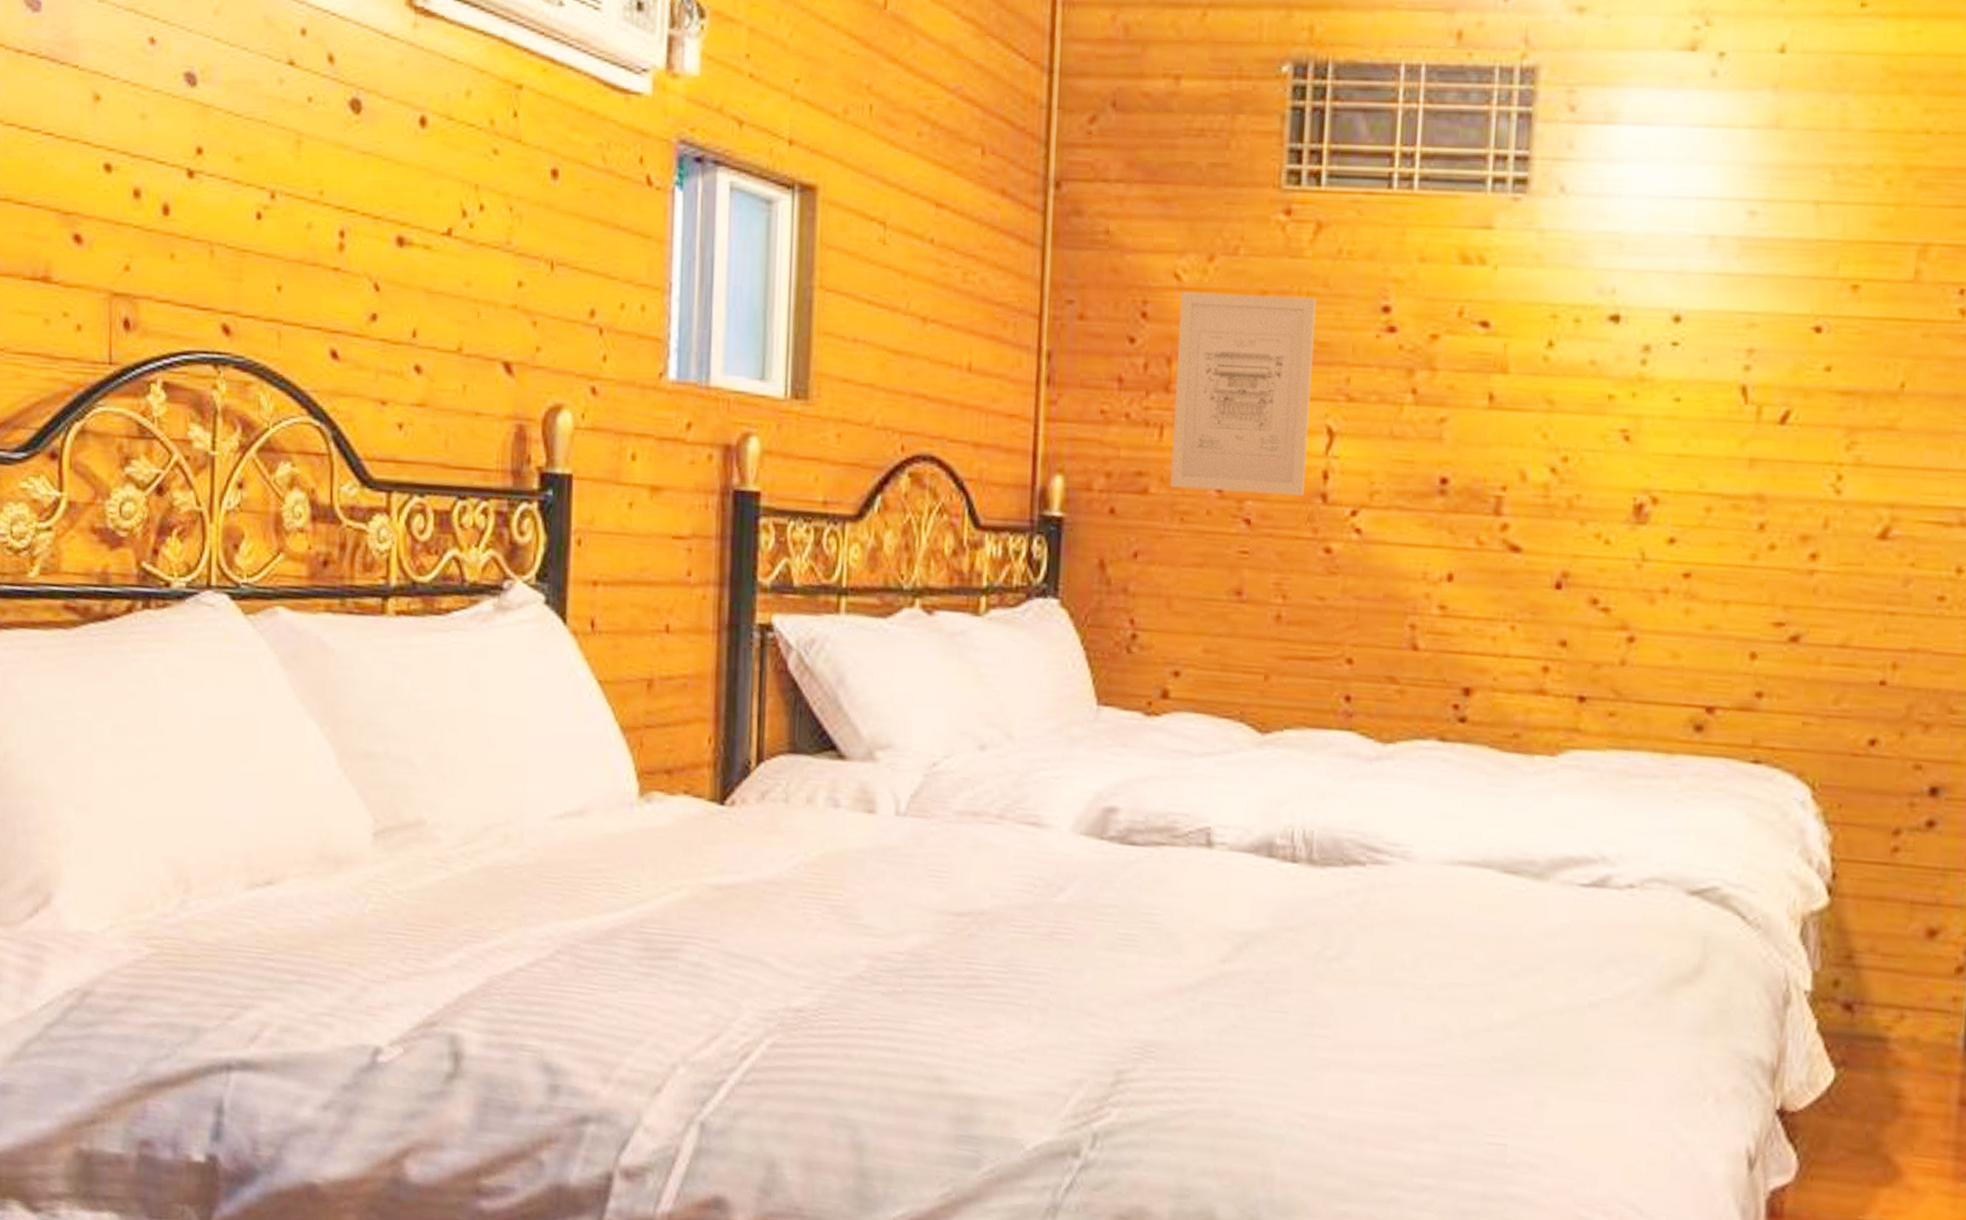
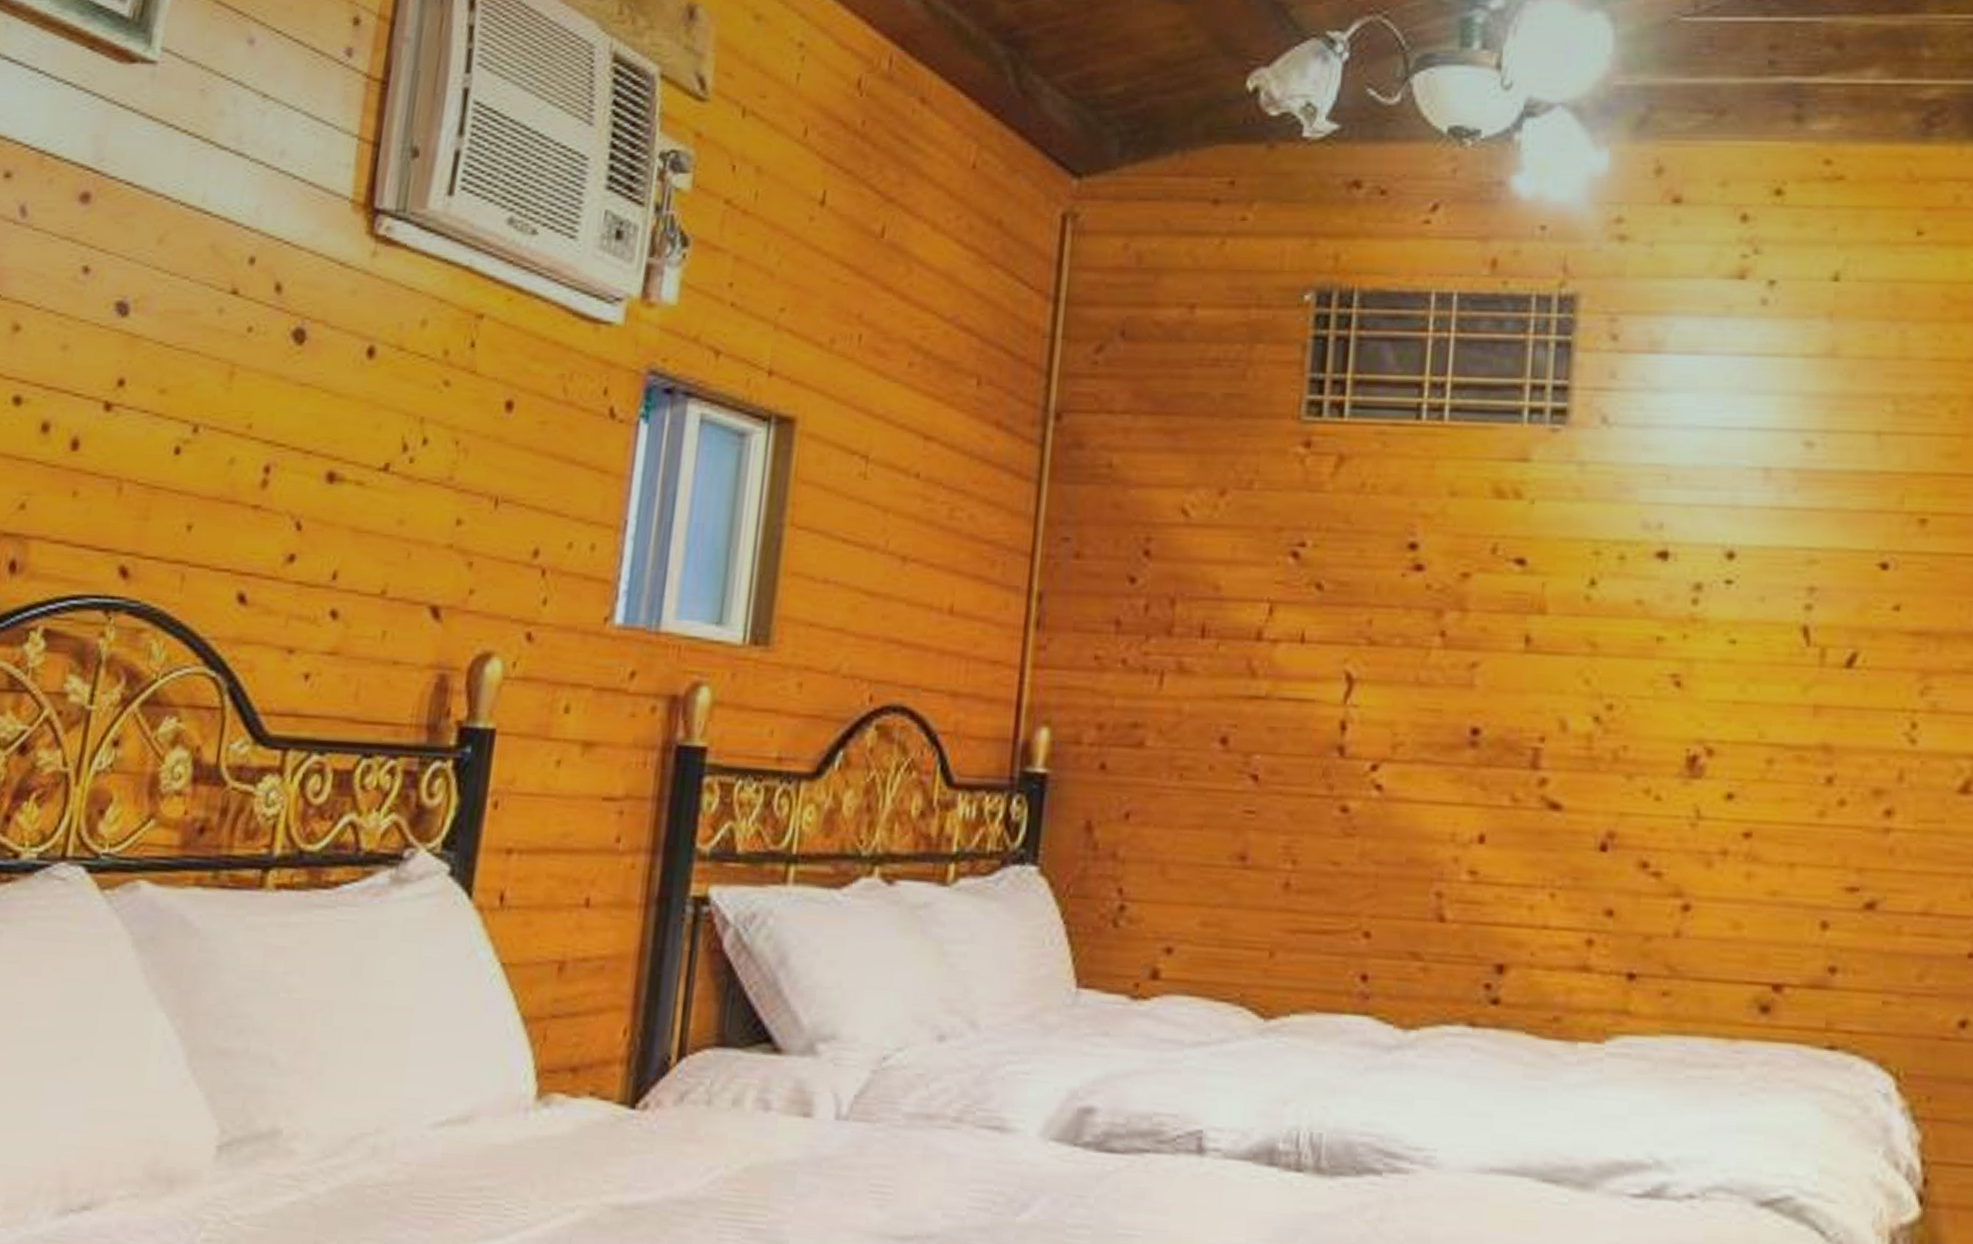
wall art: present [1170,292,1316,496] -> none [1169,528,1336,749]

